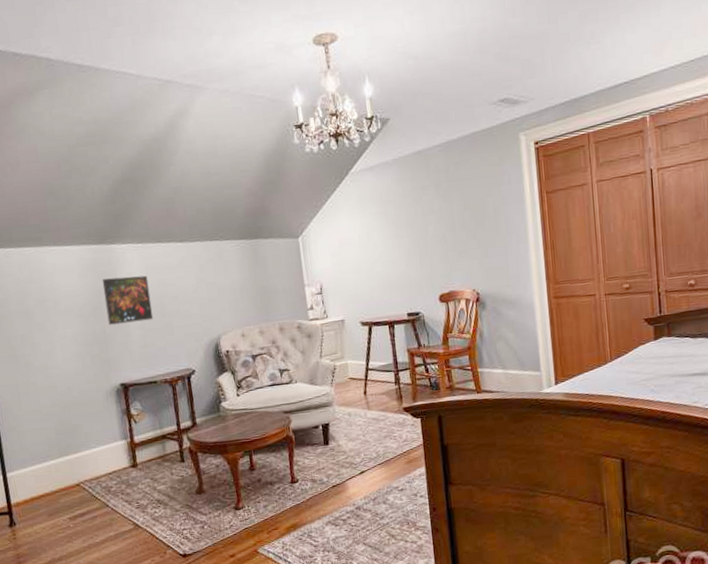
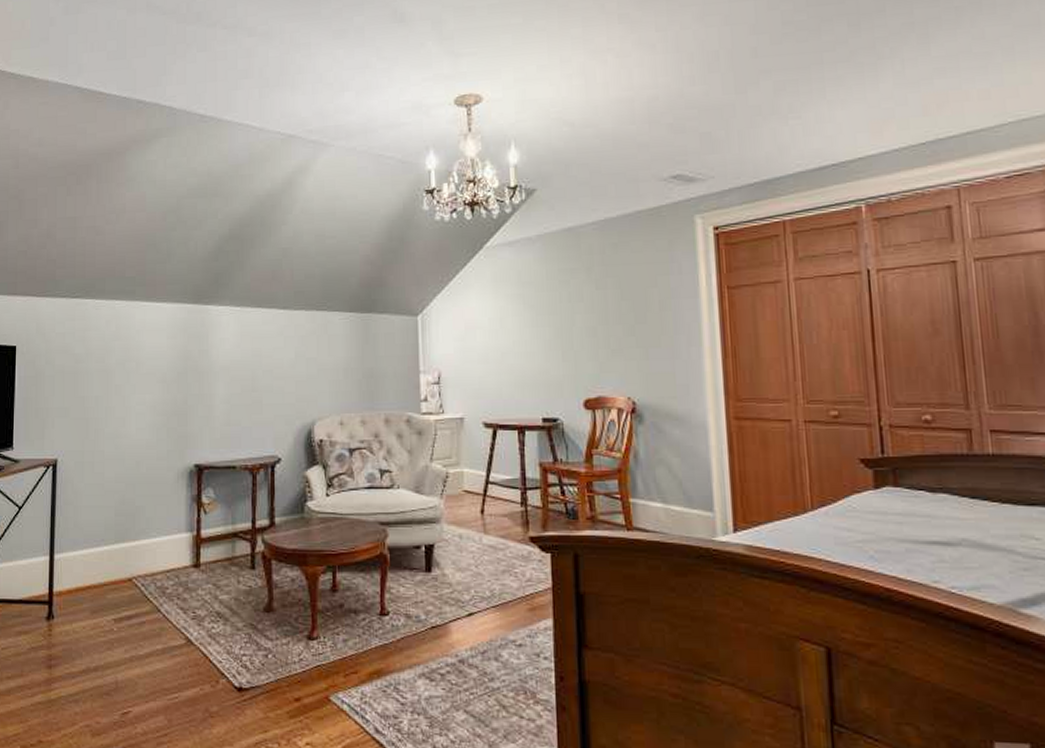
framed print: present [102,275,154,325] -> none [191,341,242,395]

